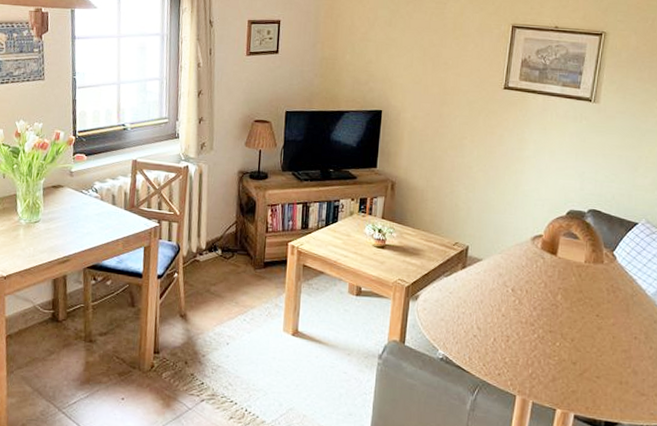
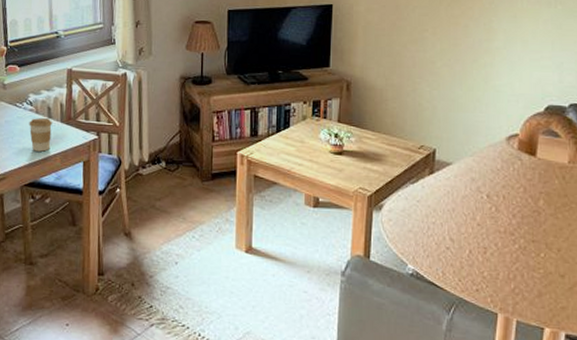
coffee cup: none [93,204,116,237] -> present [29,118,52,152]

